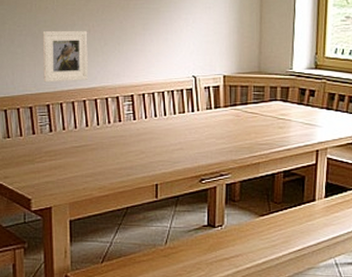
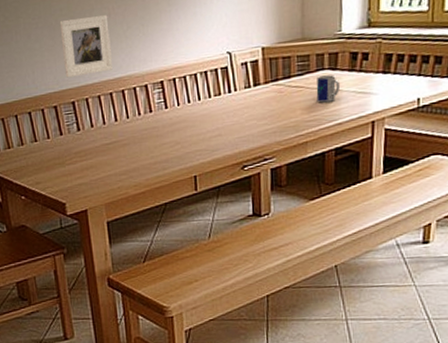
mug: none [269,106,290,129] -> present [316,74,341,103]

